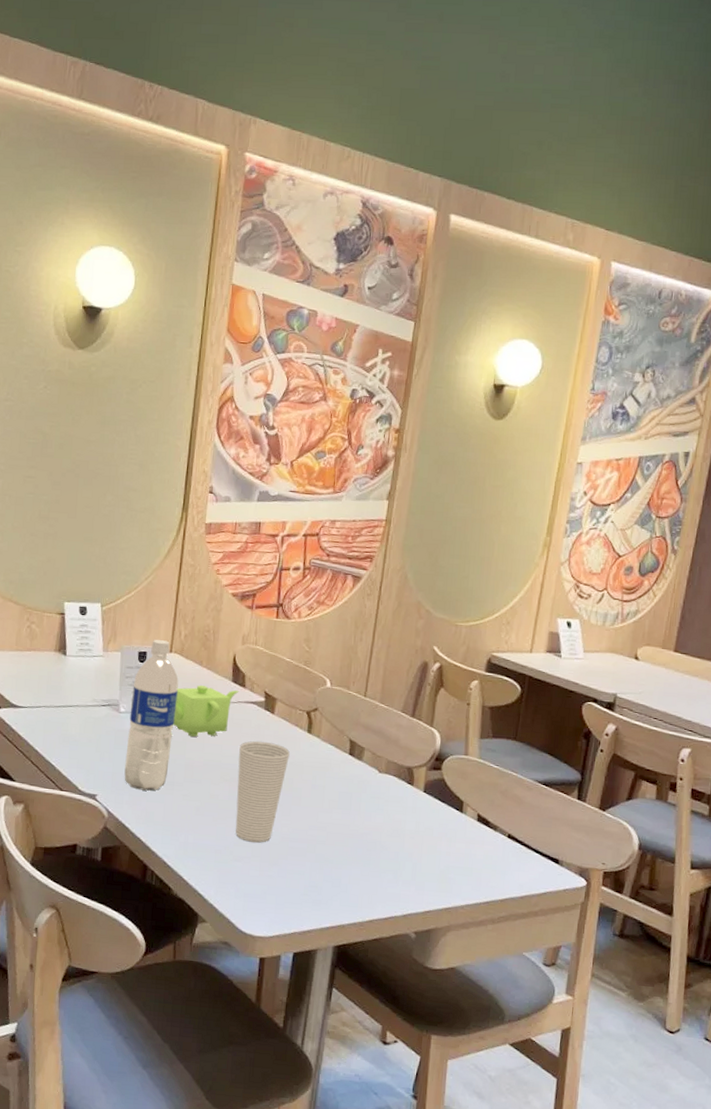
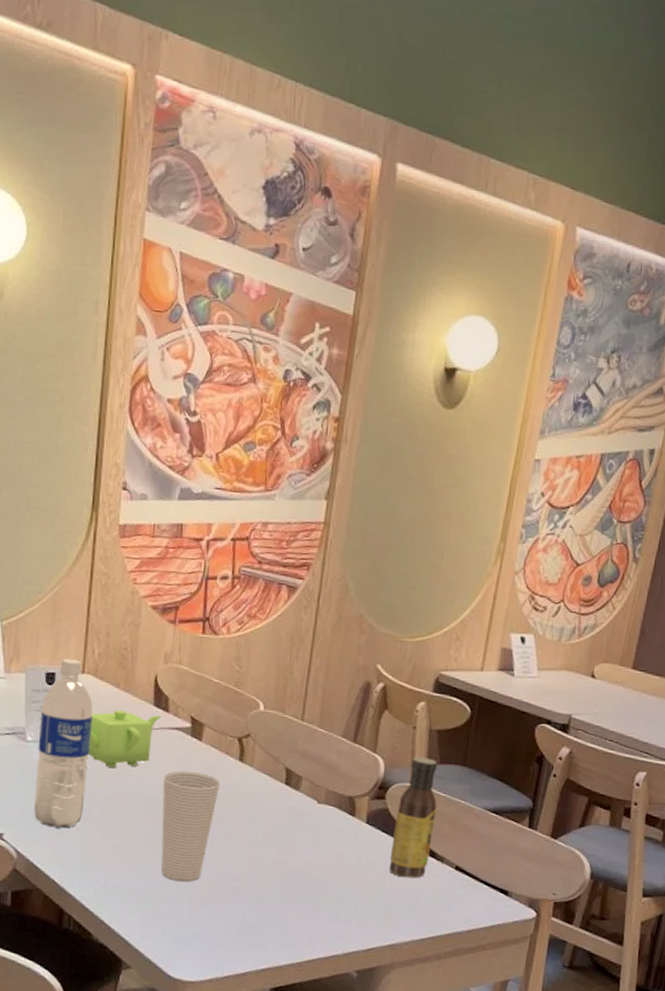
sauce bottle: none [445,731,490,846] -> present [389,757,437,879]

